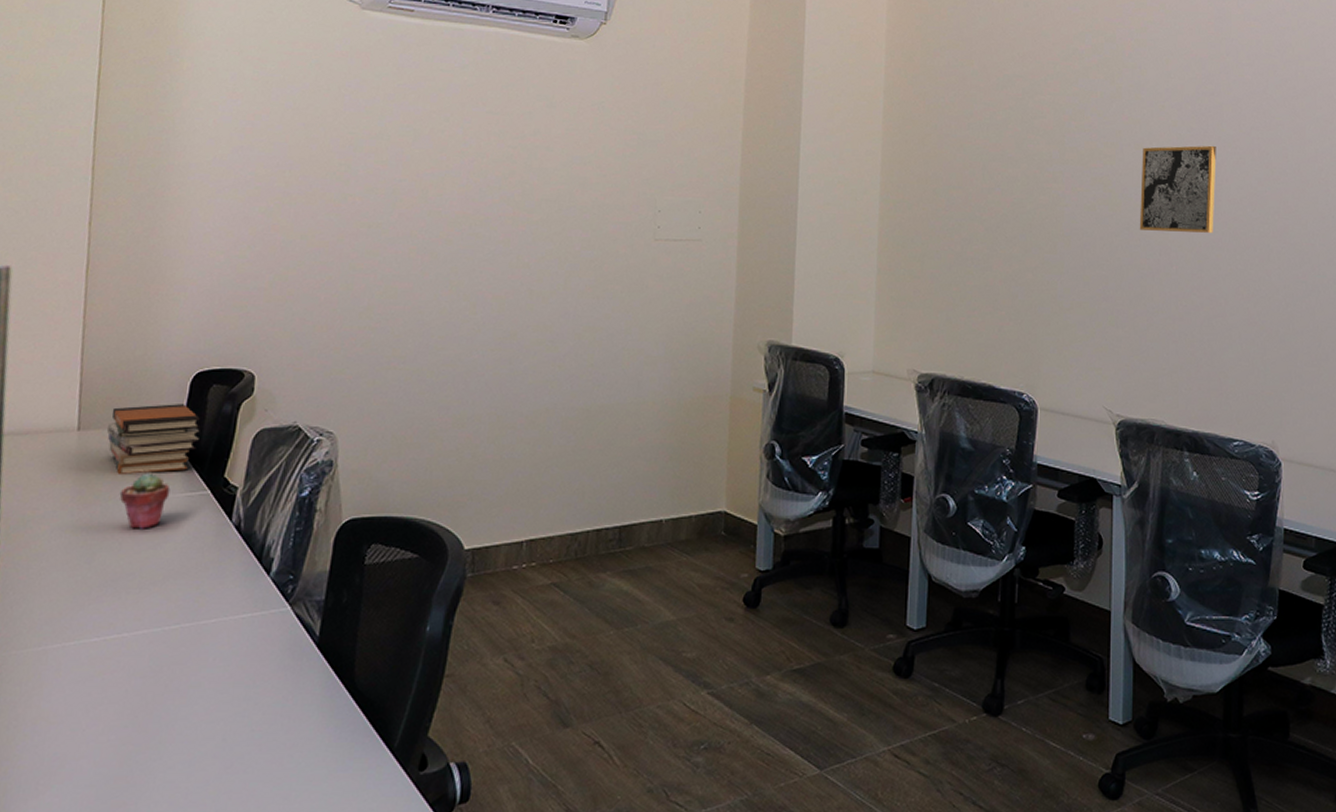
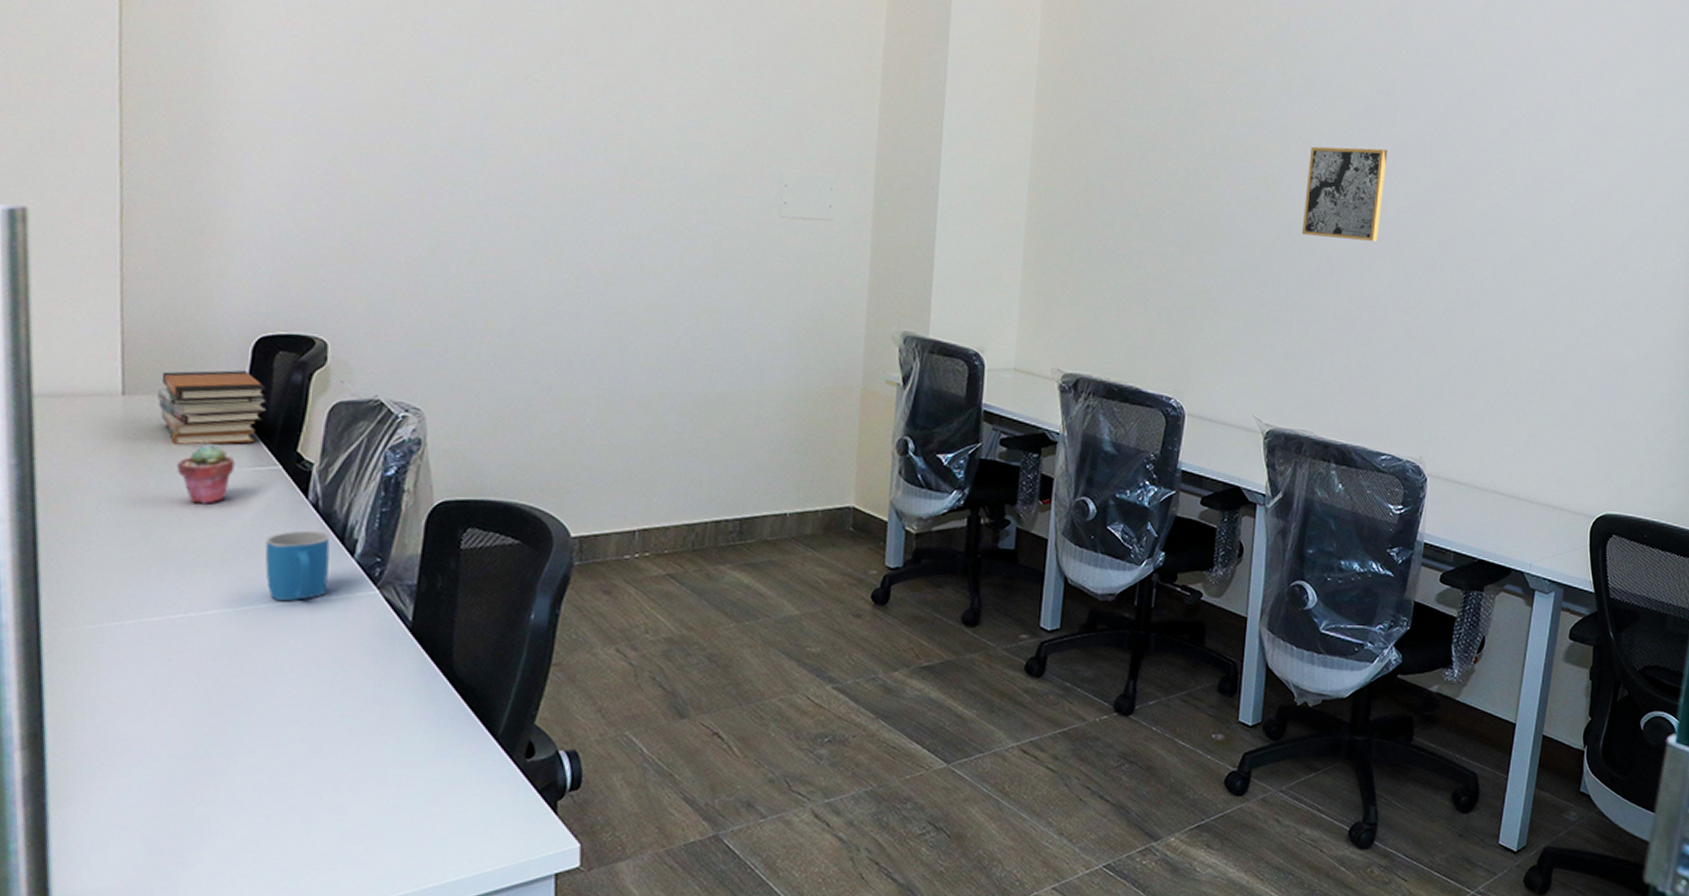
mug: none [191,551,249,620] -> present [264,530,330,602]

